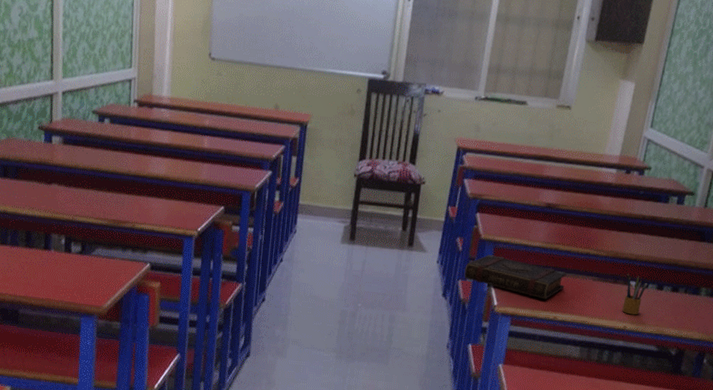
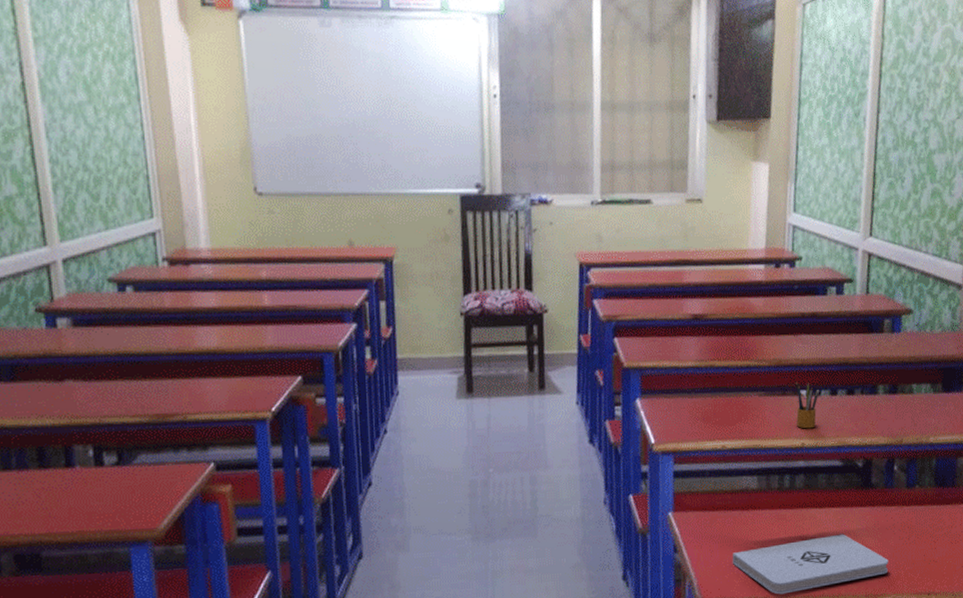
book: present [464,254,567,300] -> none [610,384,729,428]

